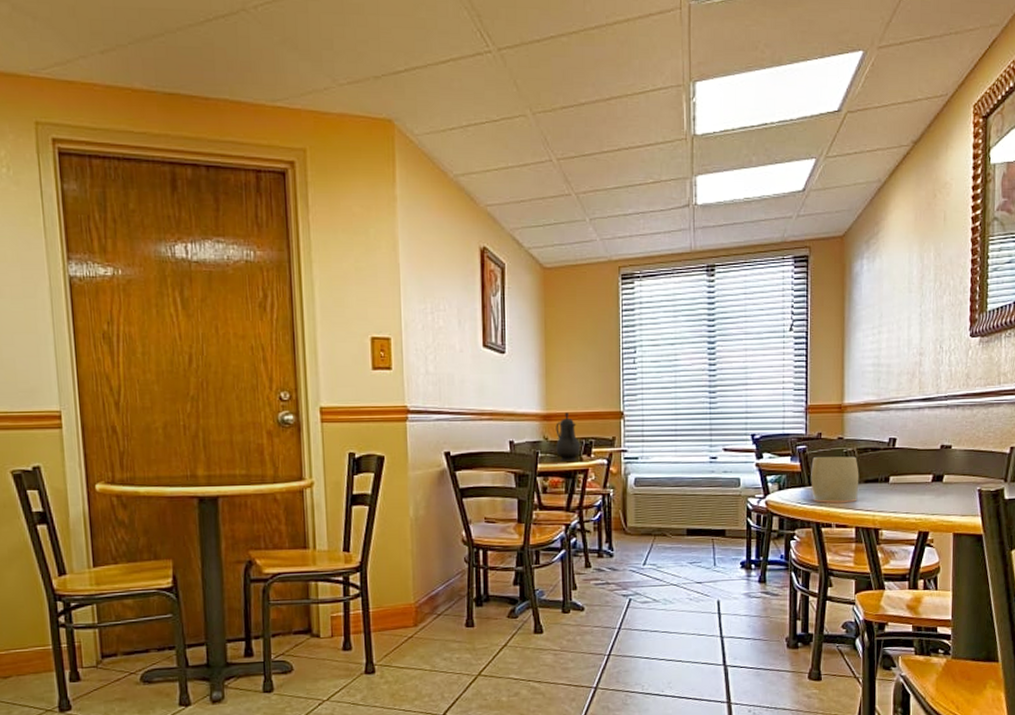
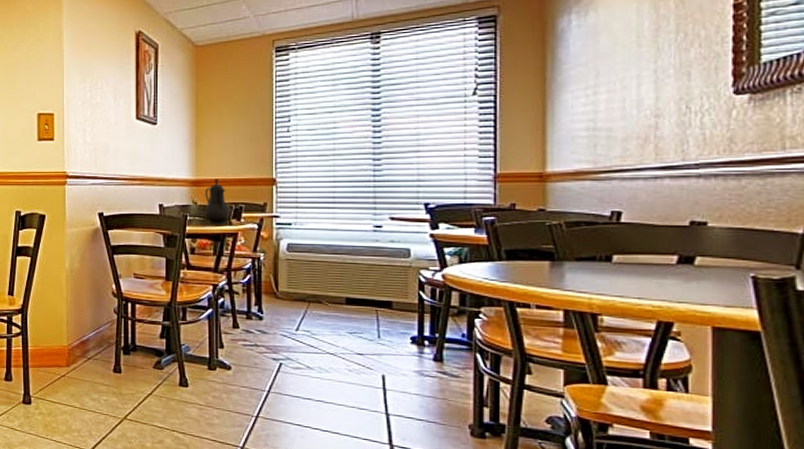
mug: present [811,456,859,504] -> none [501,230,569,282]

